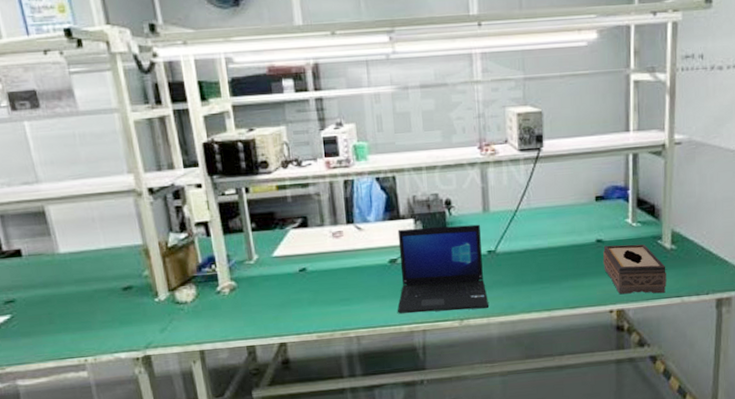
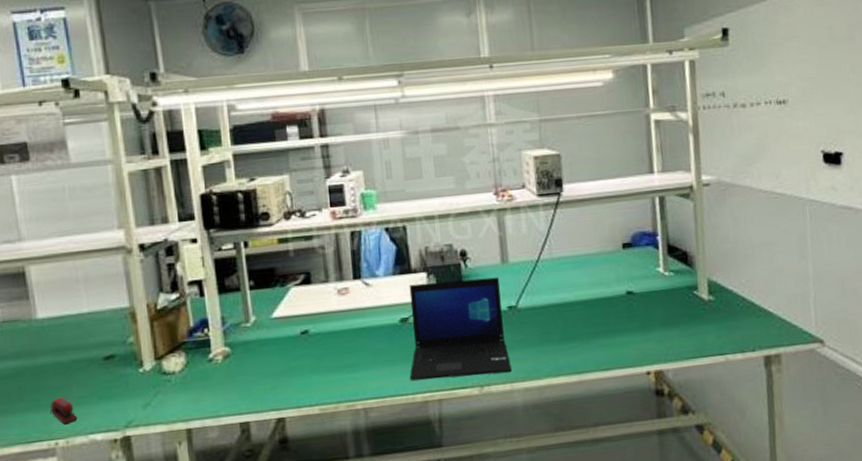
stapler: none [77,321,103,345] -> present [50,397,78,425]
tissue box: present [603,244,667,294] -> none [634,296,708,353]

